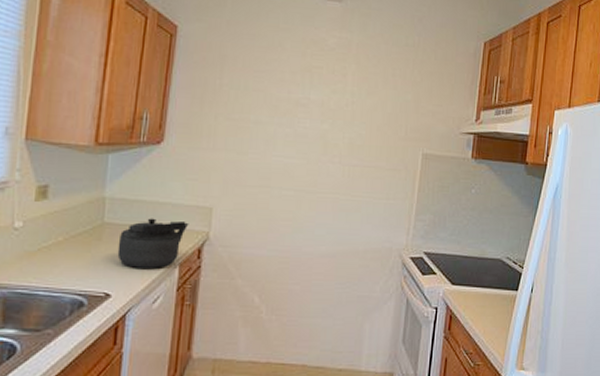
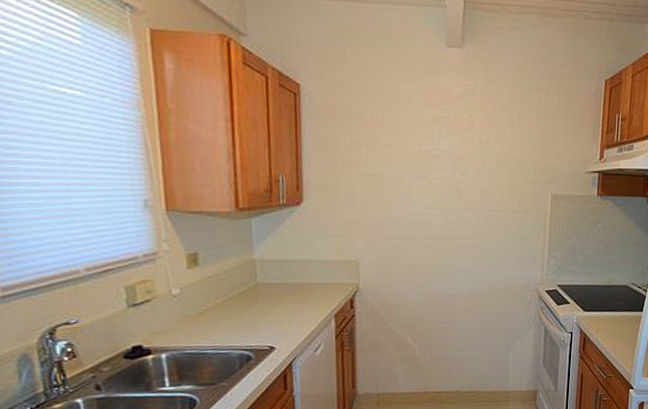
kettle: present [117,218,189,268] -> none [274,275,339,322]

